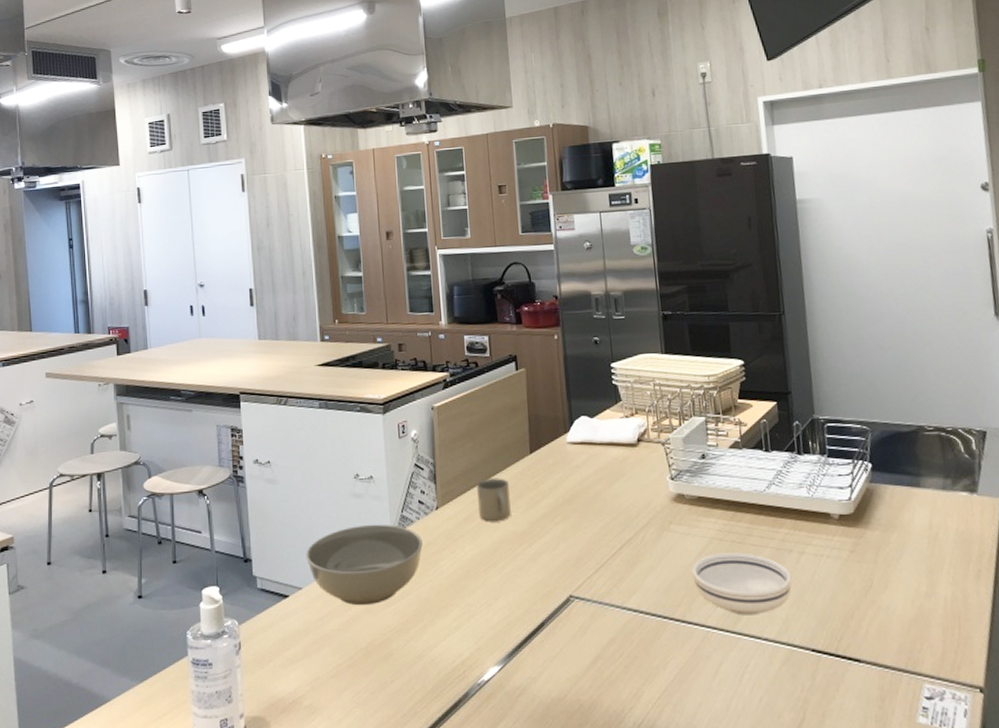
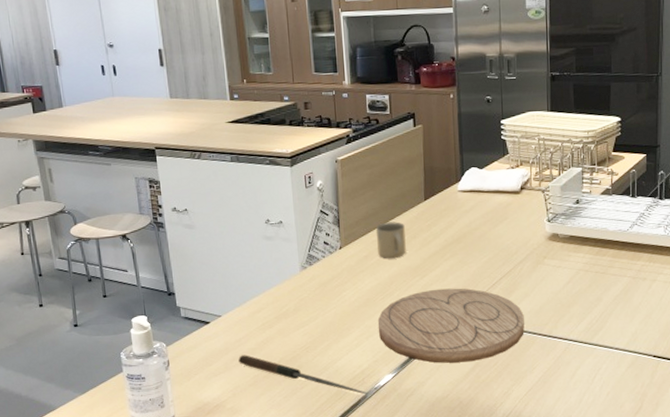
bowl: present [306,524,423,606] -> none [224,262,328,329]
kitchen knife: none [319,637,476,694] -> present [238,354,374,396]
cutting board: none [479,558,653,654] -> present [377,288,524,363]
bowl: present [692,552,792,616] -> none [560,281,643,331]

